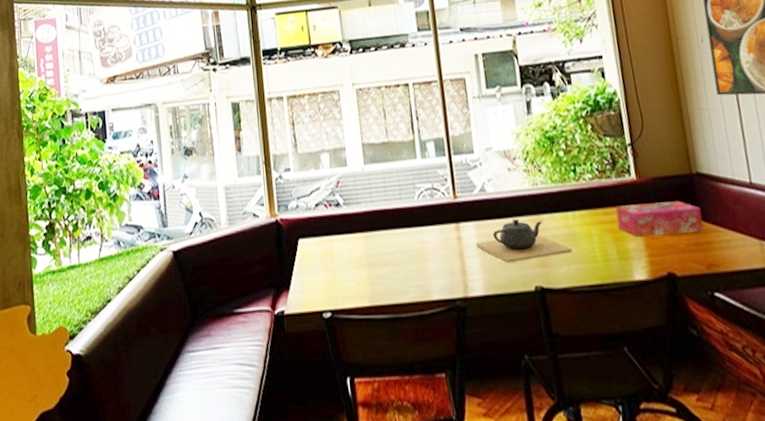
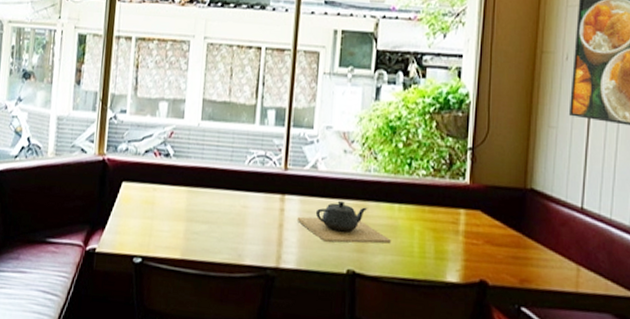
tissue box: present [615,201,704,238] -> none [441,206,526,246]

